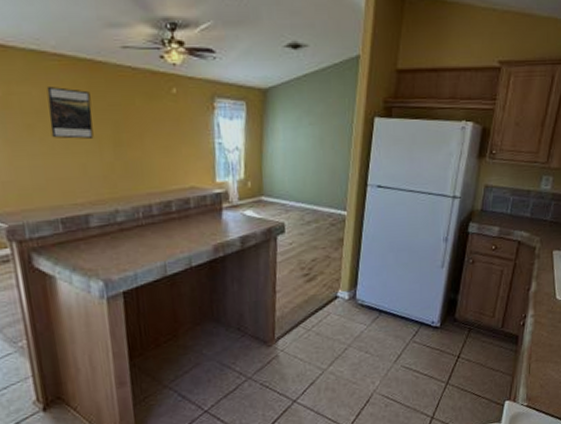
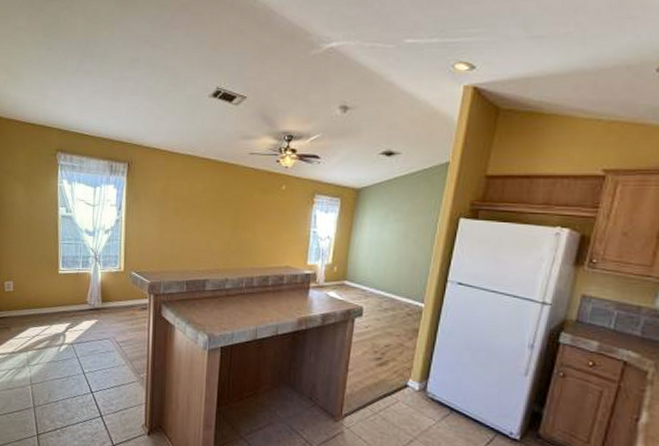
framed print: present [46,85,94,139] -> none [191,181,222,221]

